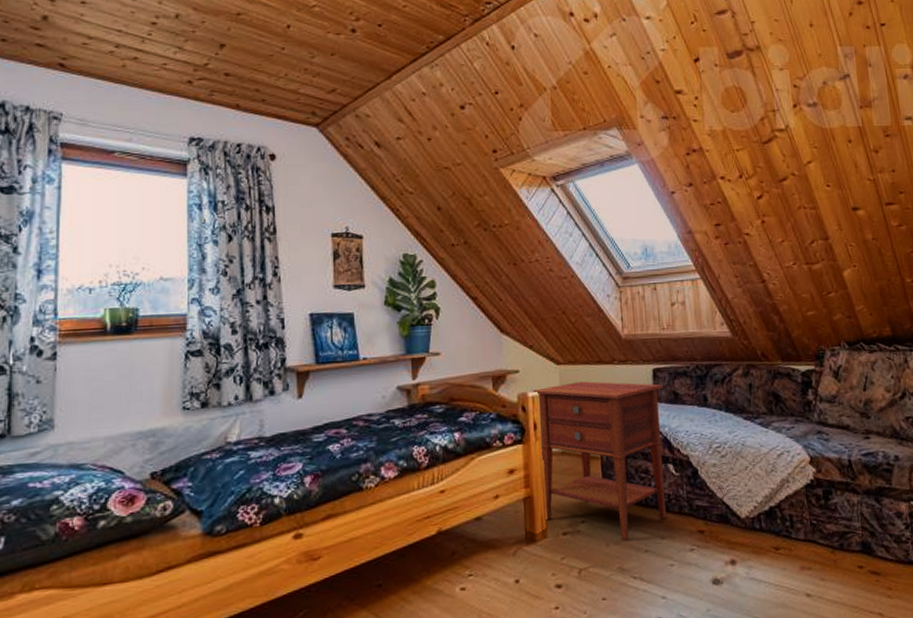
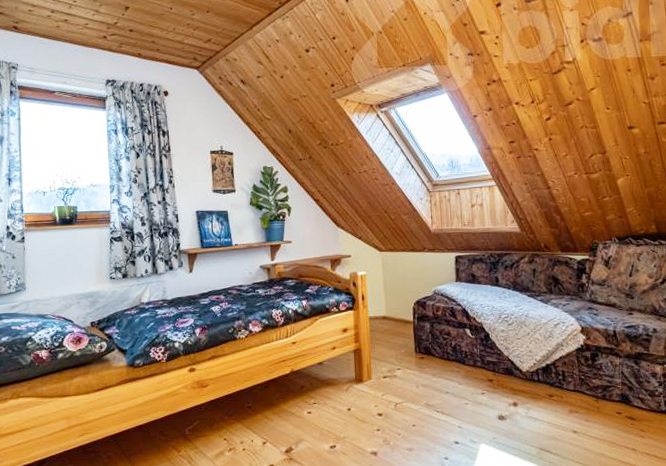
nightstand: present [532,381,667,541] -> none [361,264,464,384]

